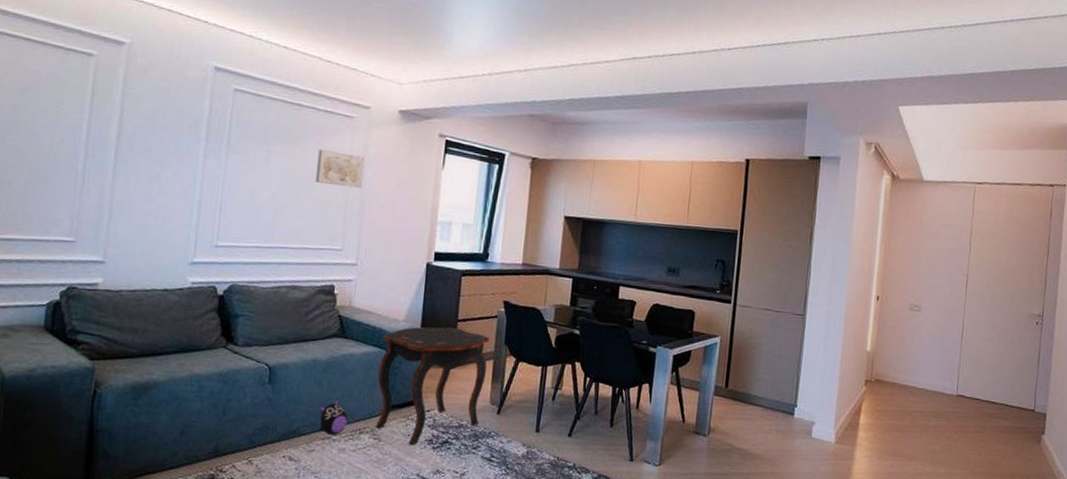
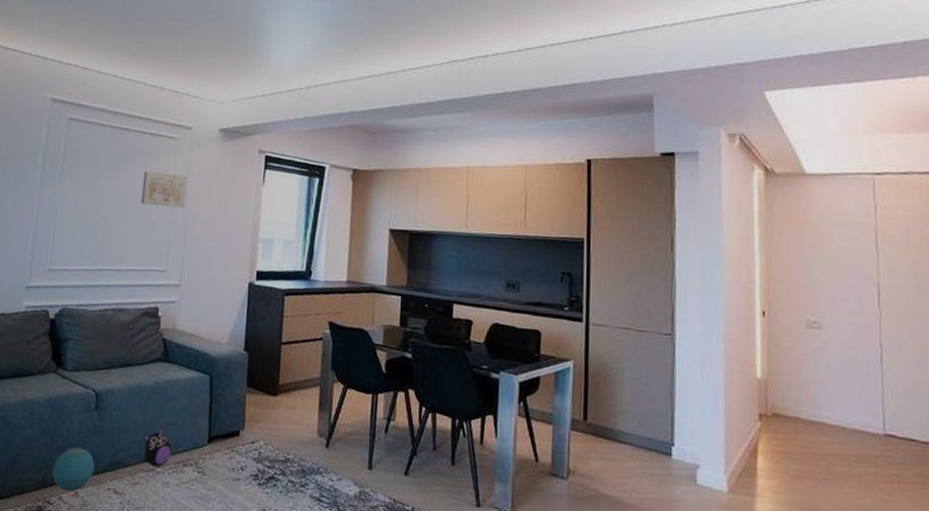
ball: none [224,418,269,459] -> present [52,447,94,491]
side table: present [375,326,489,445] -> none [199,350,315,480]

